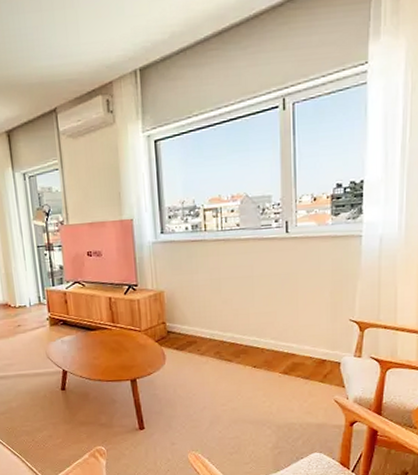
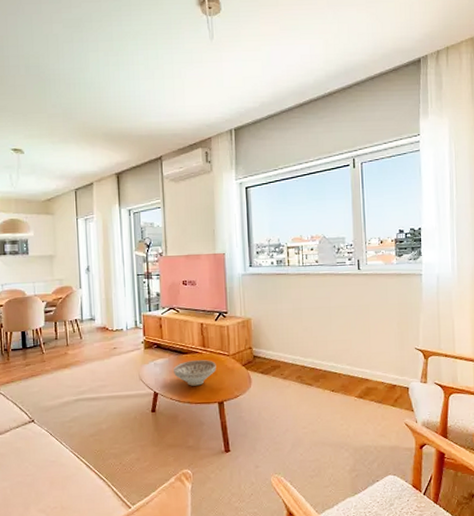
decorative bowl: none [82,336,128,364] -> present [174,360,216,386]

